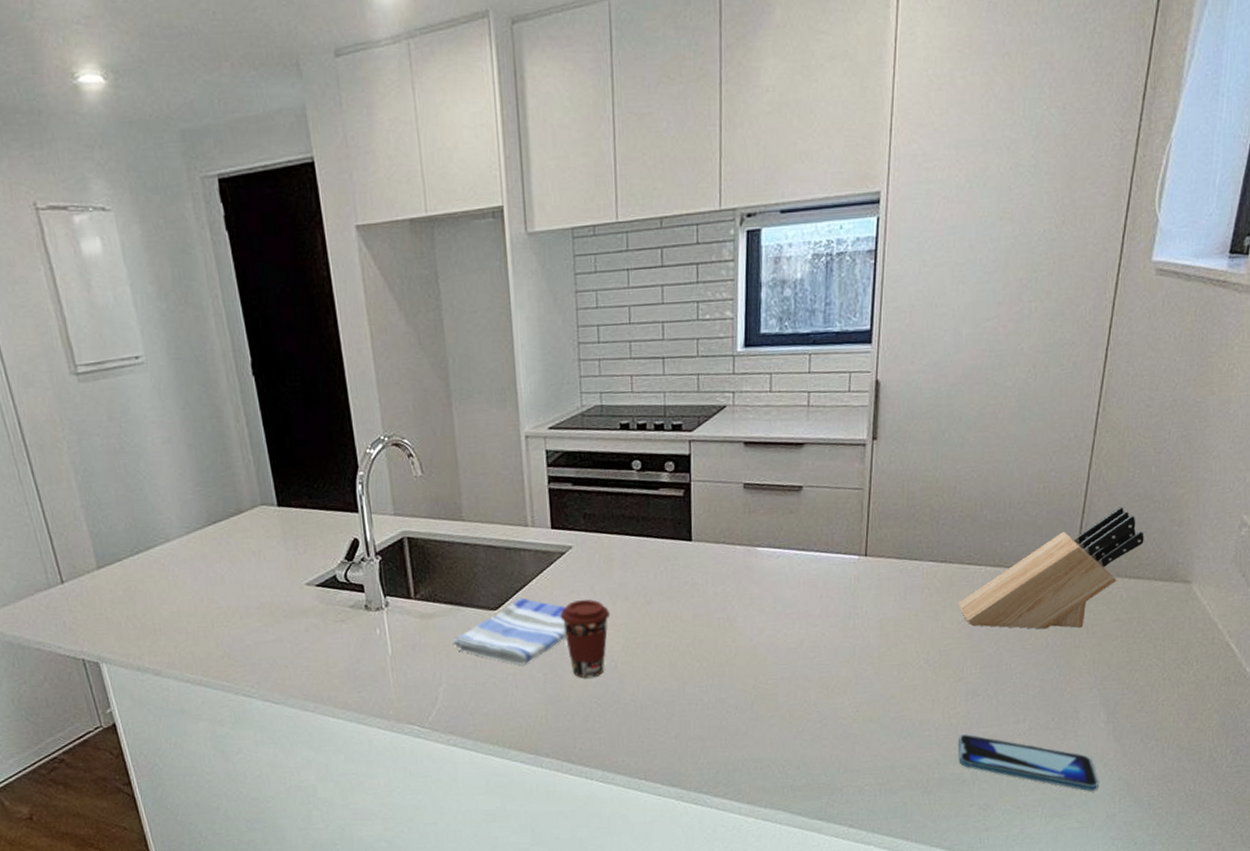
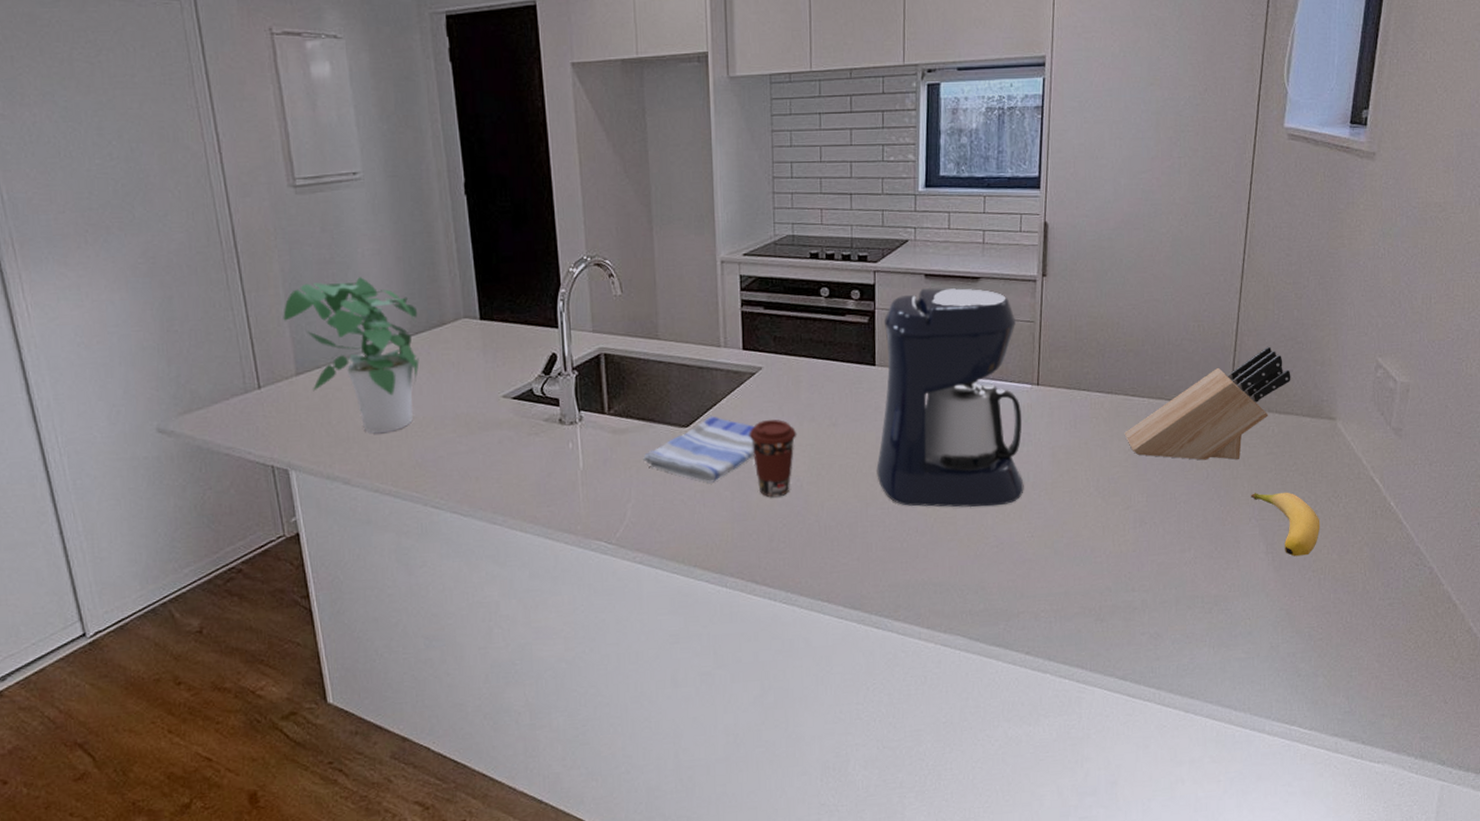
potted plant: none [78,466,220,625] -> present [283,277,420,434]
coffee maker: none [694,455,849,684] -> present [876,287,1024,508]
smartphone: present [958,734,1099,791] -> none [1128,562,1262,621]
banana: none [1092,659,1168,726] -> present [1250,492,1320,557]

